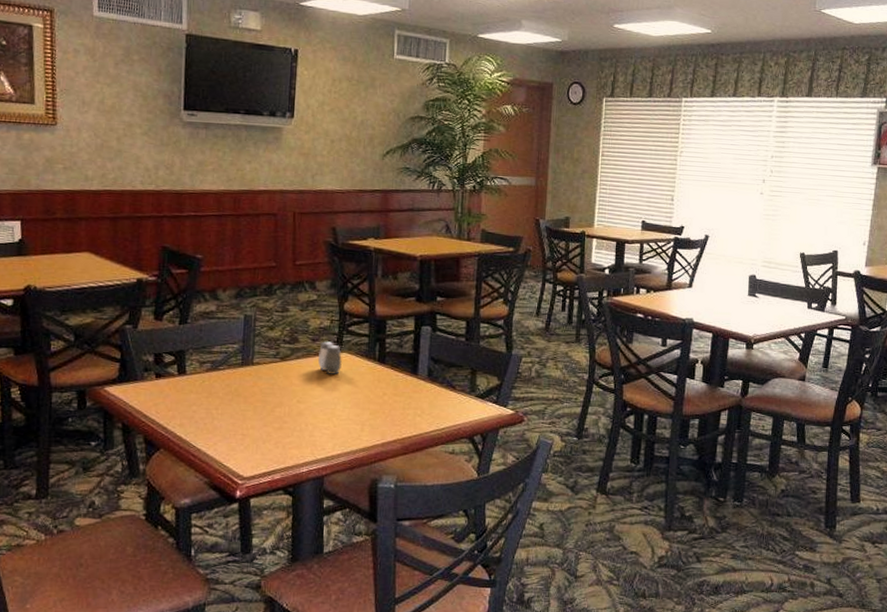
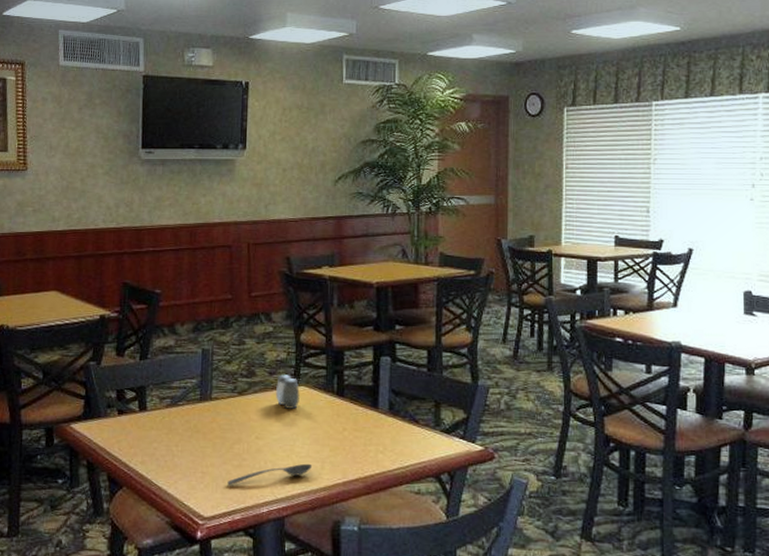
soupspoon: none [268,426,353,446] -> present [227,463,313,485]

